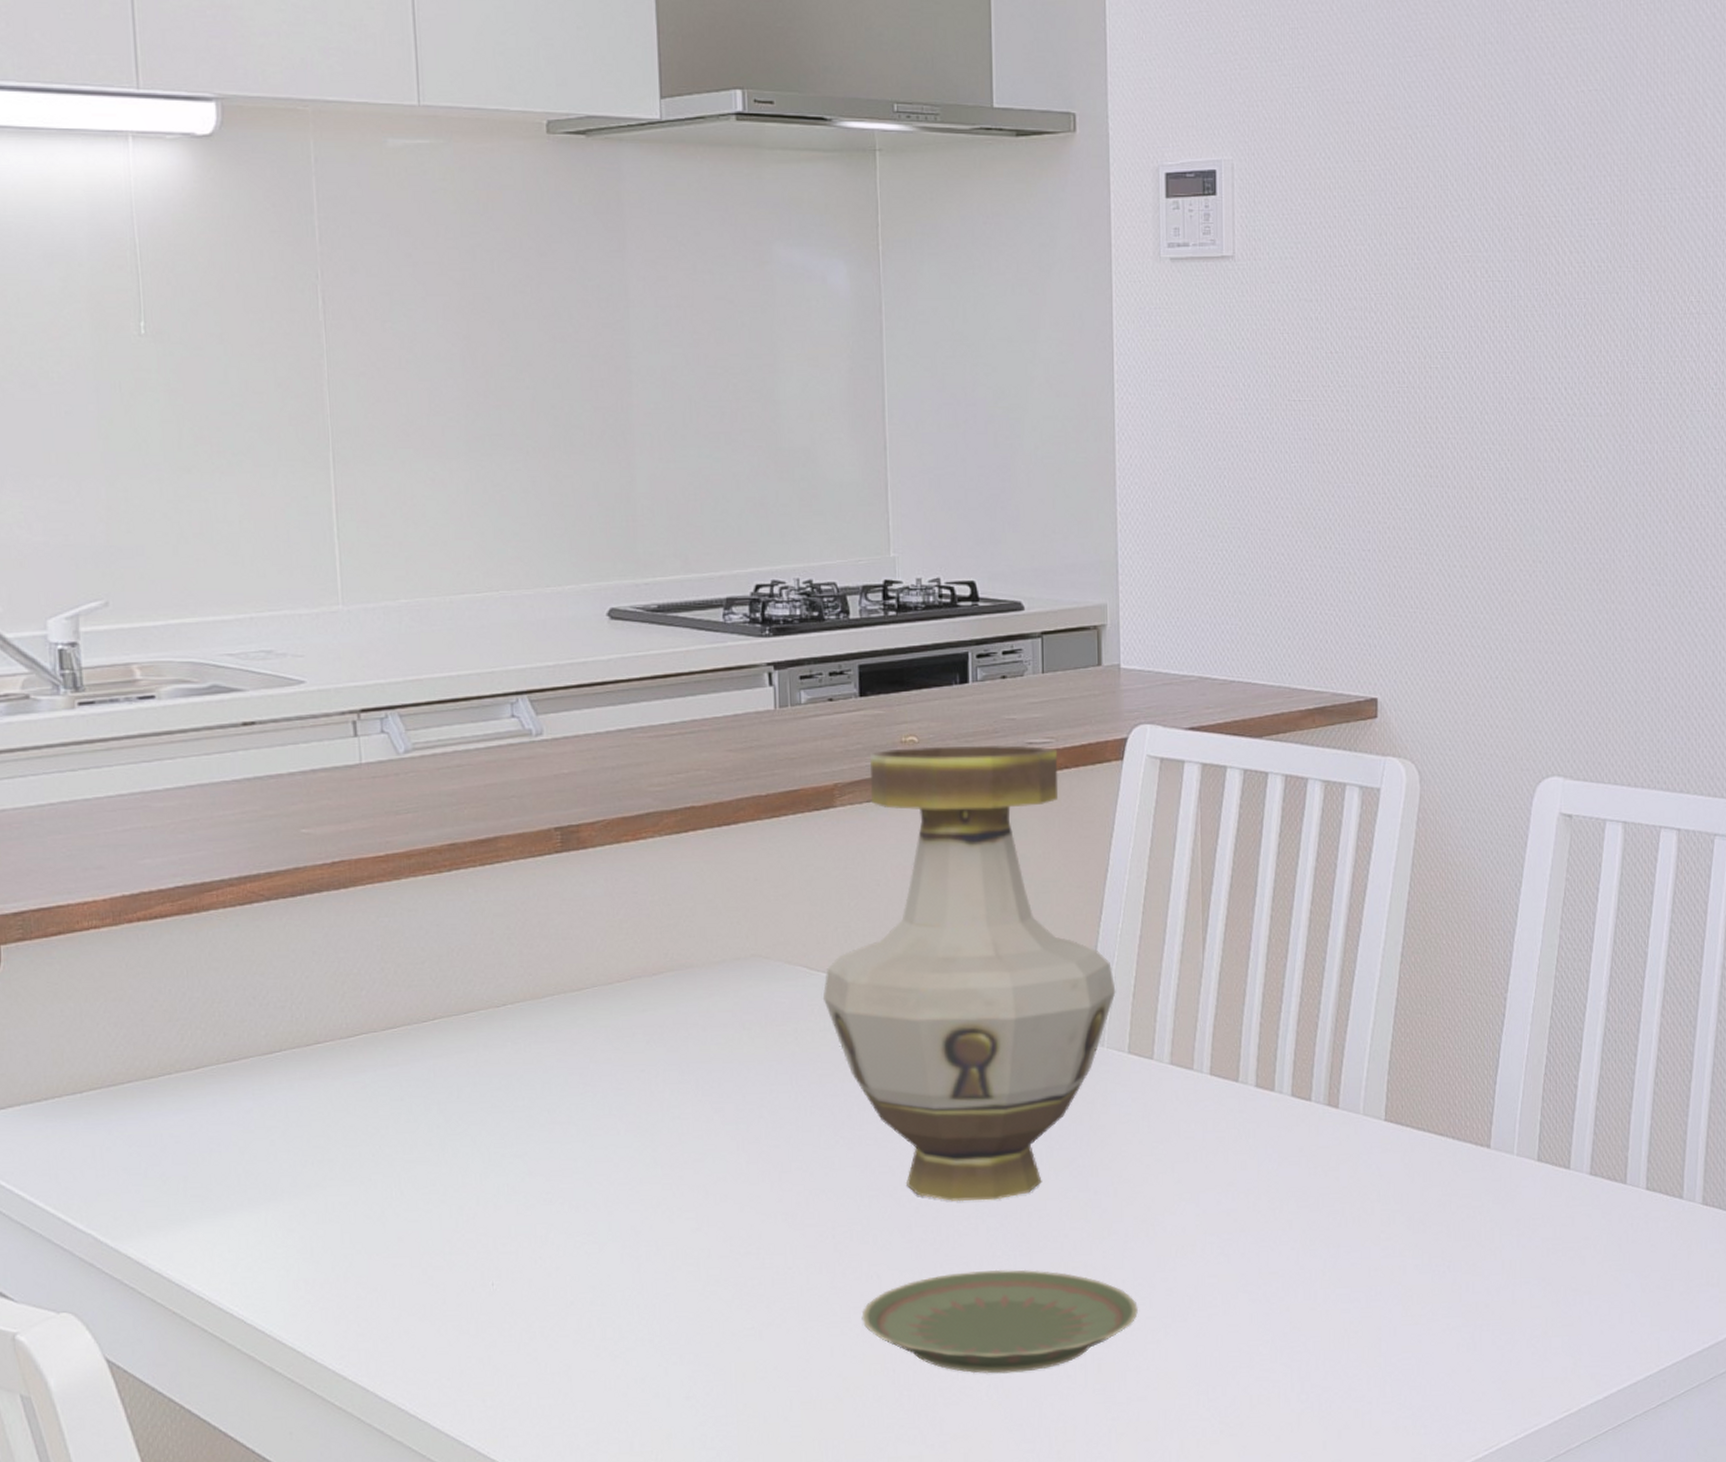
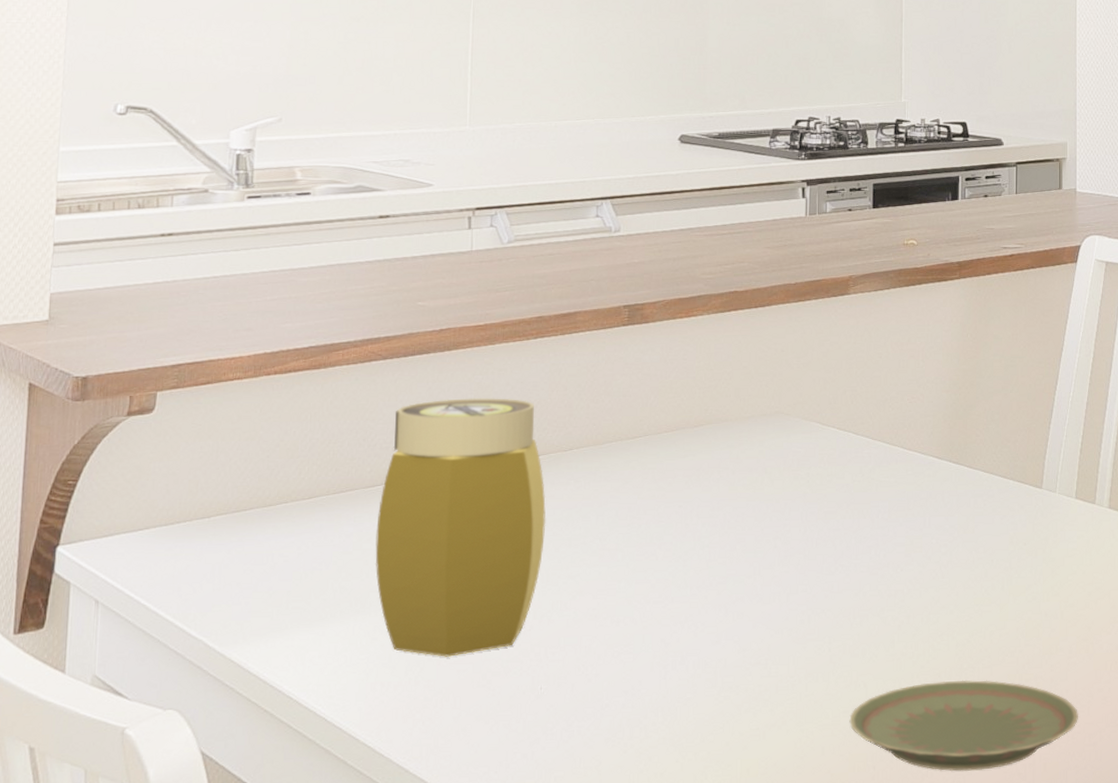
jar: none [280,944,482,1250] -> present [375,398,546,657]
vase: present [822,745,1116,1202] -> none [831,248,1067,621]

